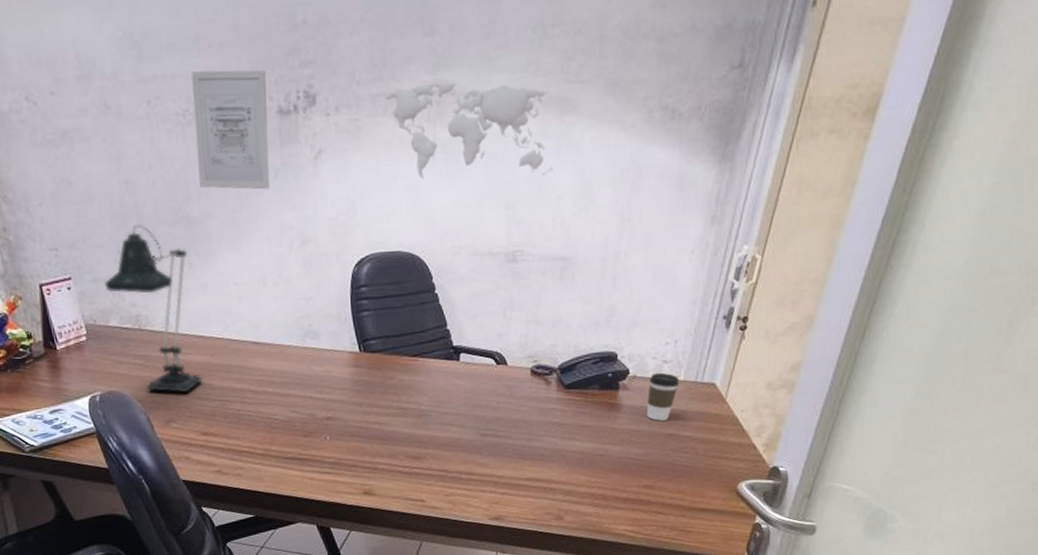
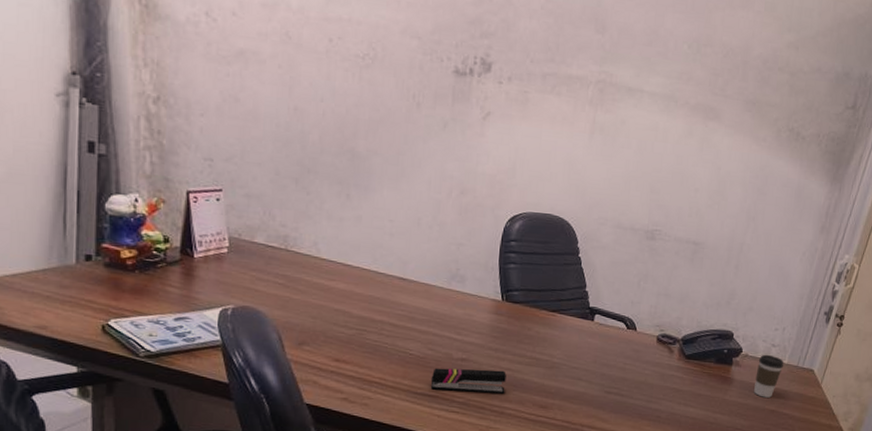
desk lamp: present [104,225,203,393] -> none [256,150,346,318]
wall art: present [191,70,270,190] -> none [369,21,448,139]
stapler: none [298,425,375,453] -> present [430,368,506,395]
world map: present [385,82,553,179] -> none [554,72,697,169]

